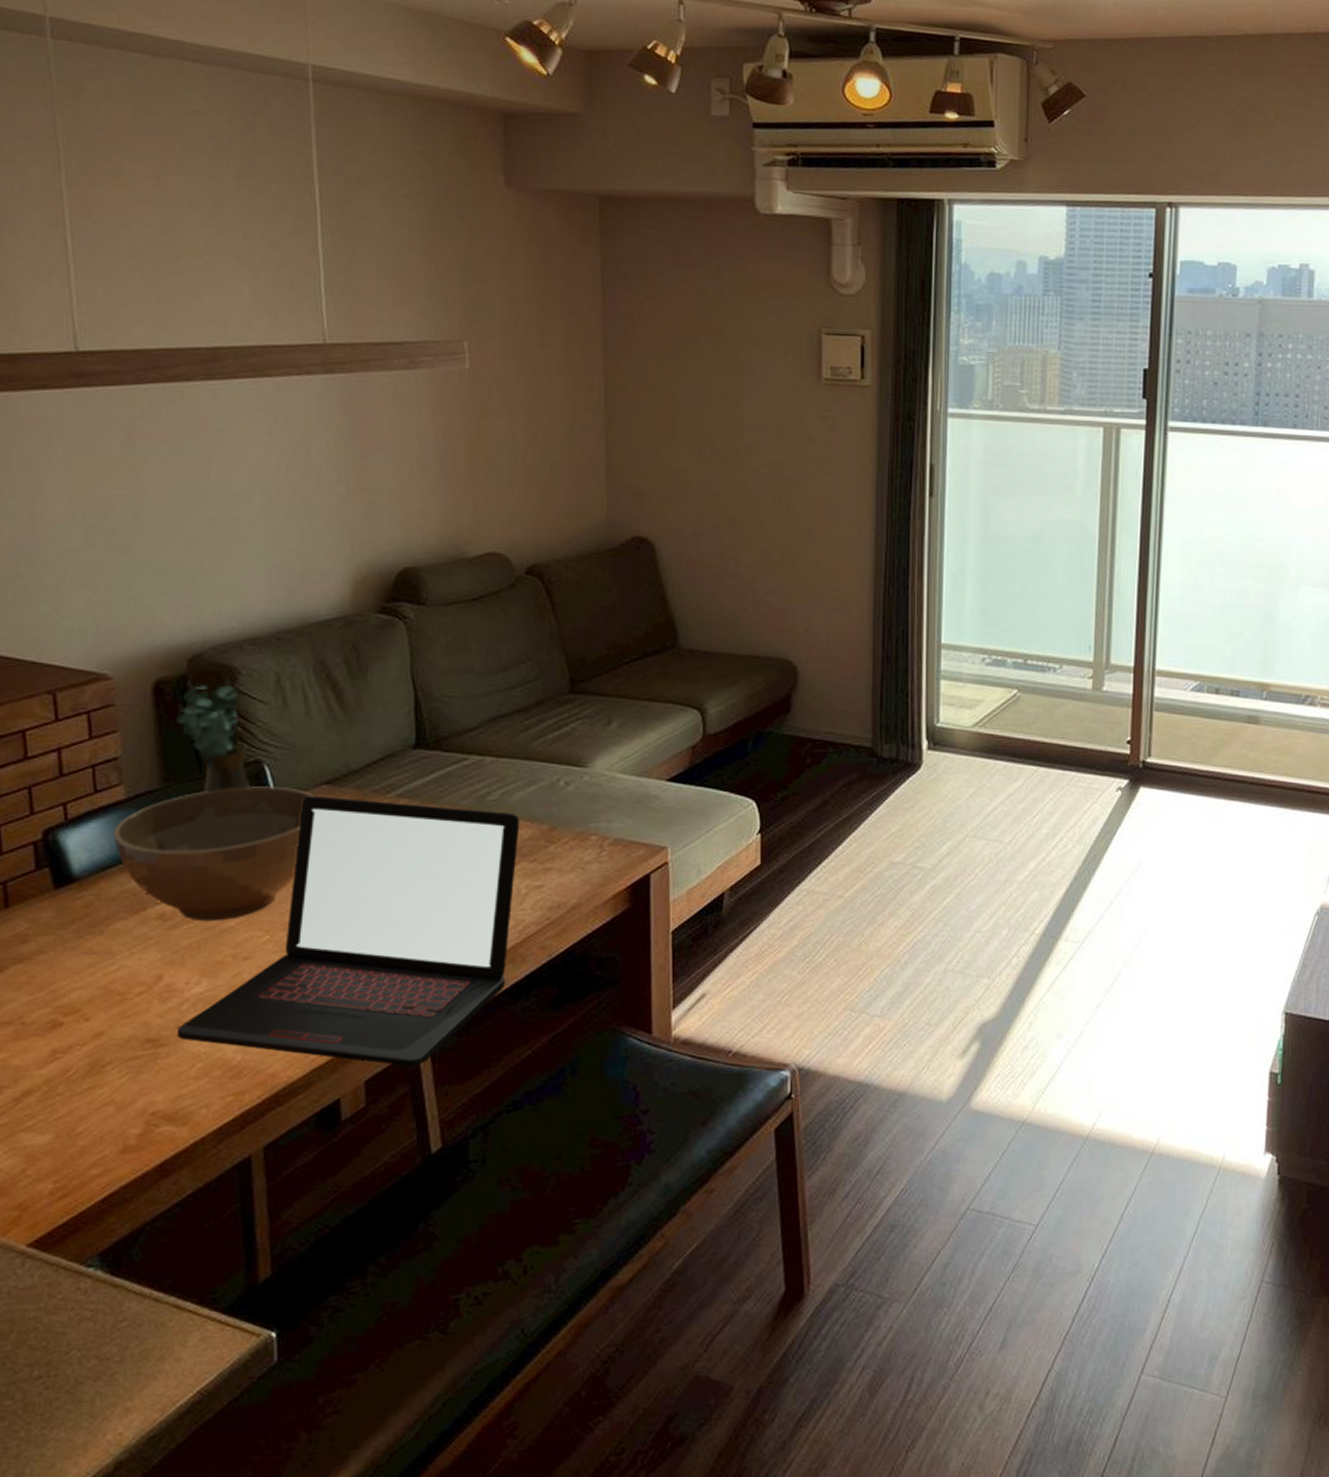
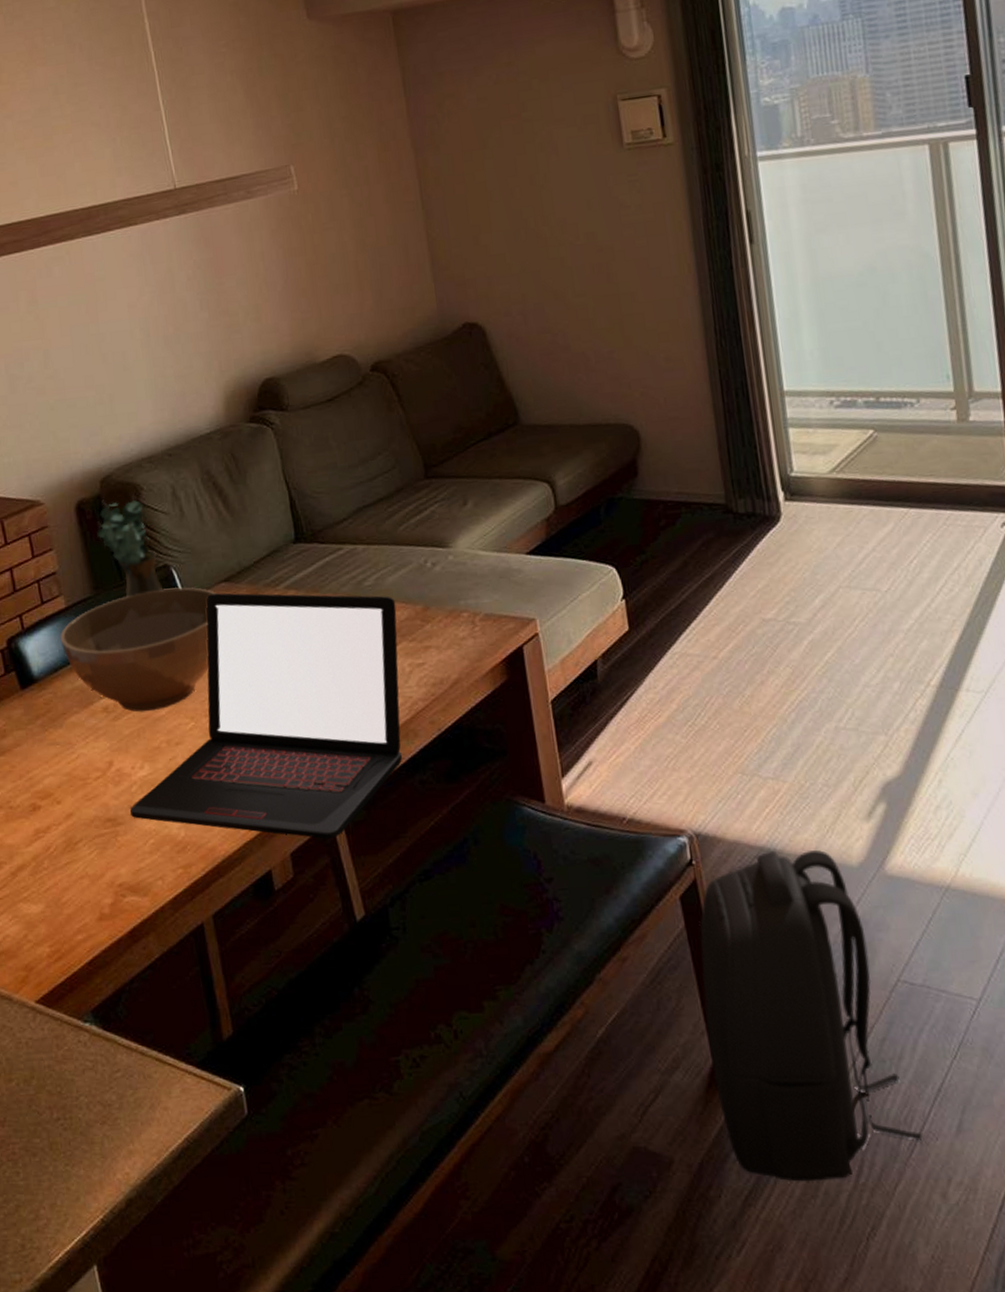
backpack: none [783,1085,969,1402] -> present [697,850,923,1182]

